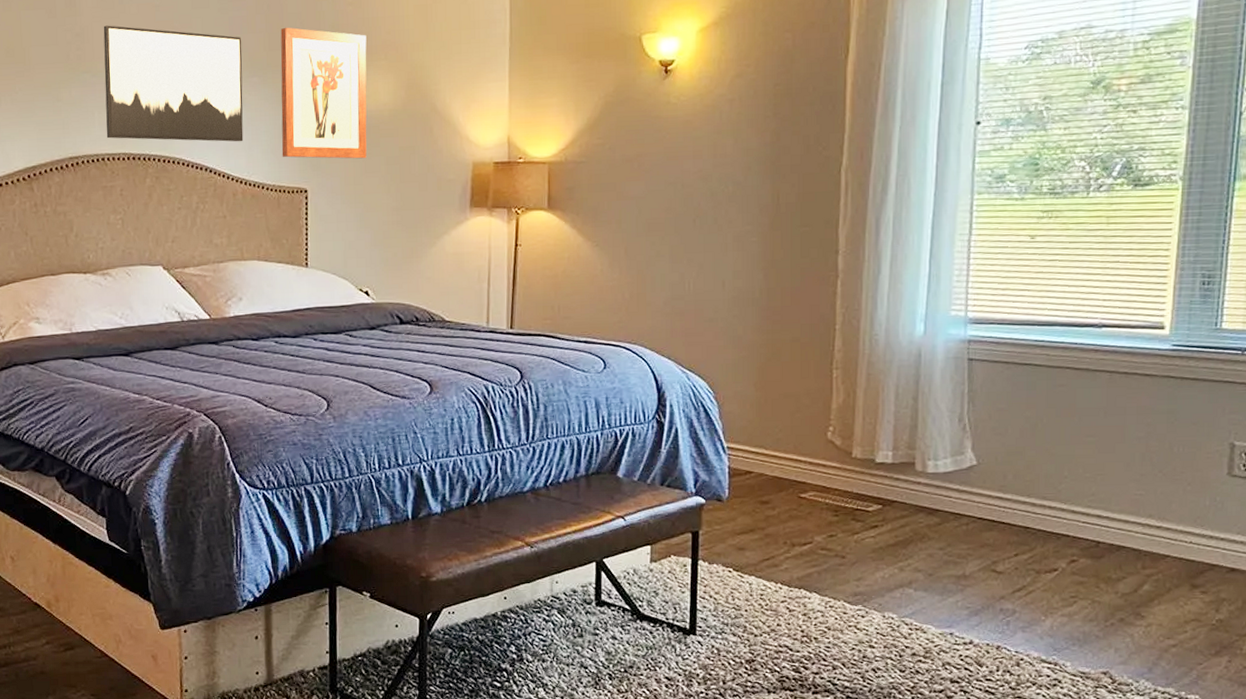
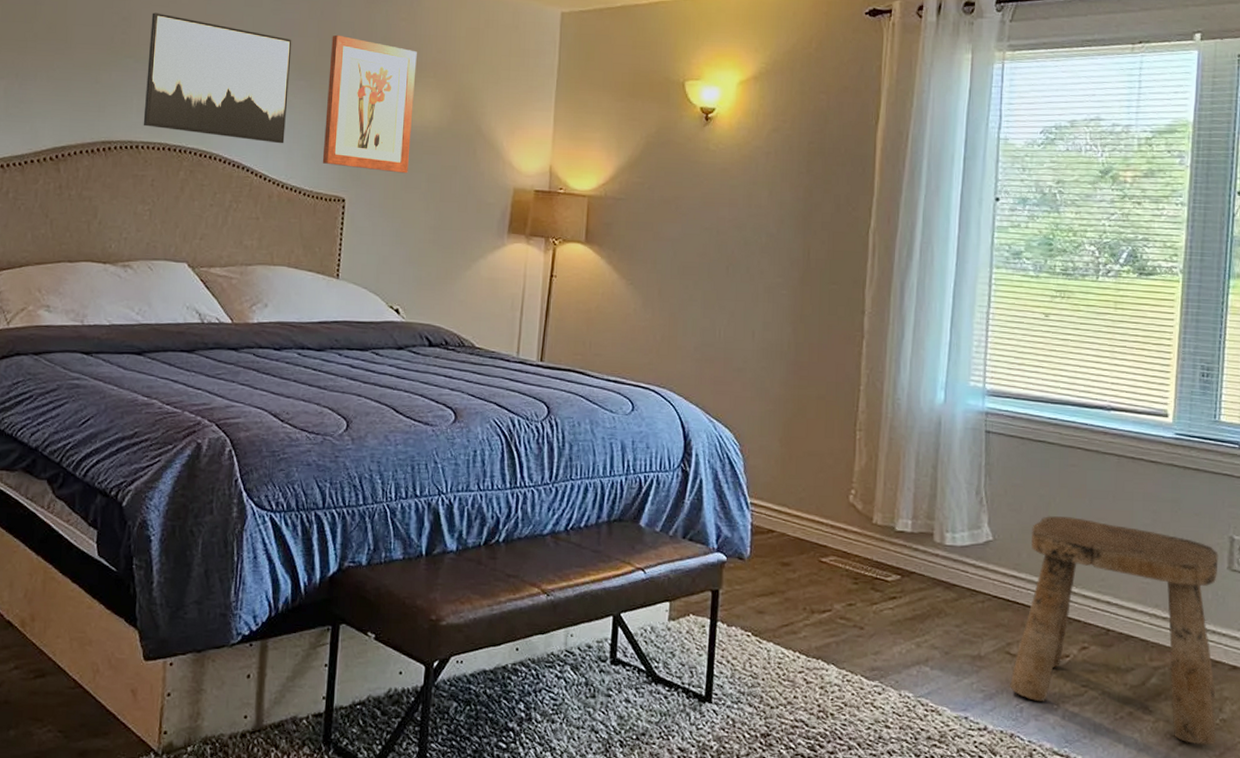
stool: none [996,436,1218,645] -> present [1010,516,1219,746]

